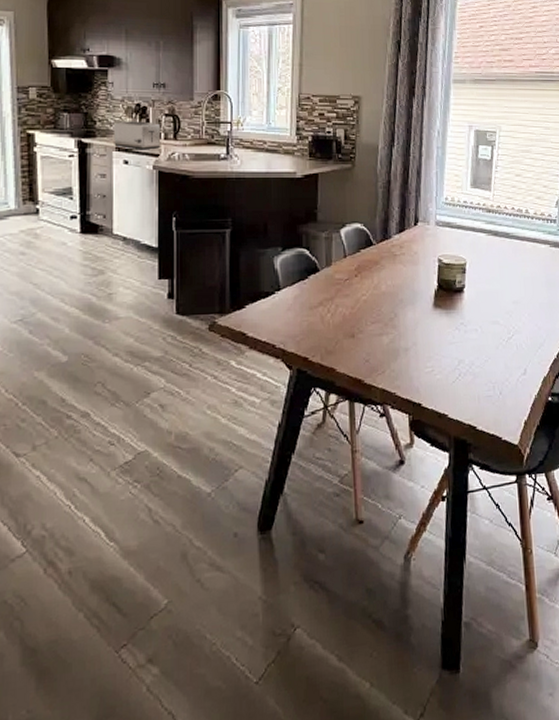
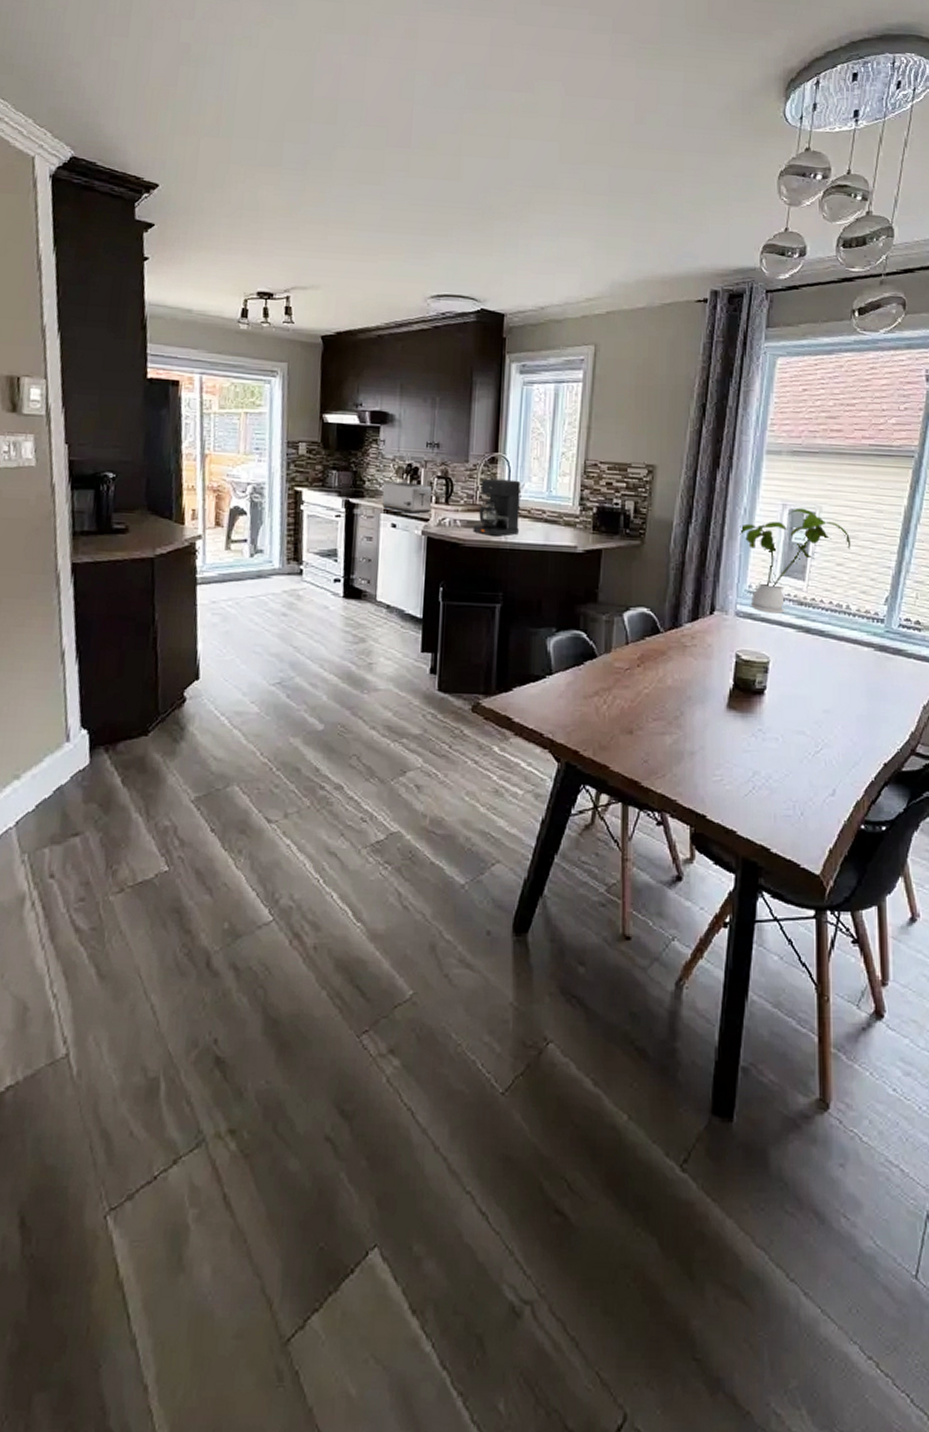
coffee maker: none [200,114,243,167] -> present [472,478,521,537]
house plant: none [434,128,526,222] -> present [738,507,851,615]

